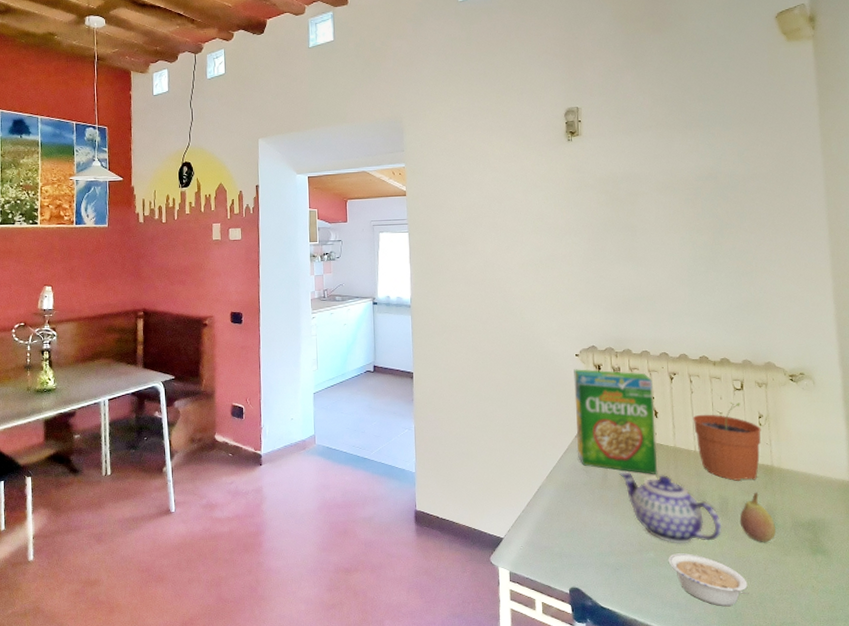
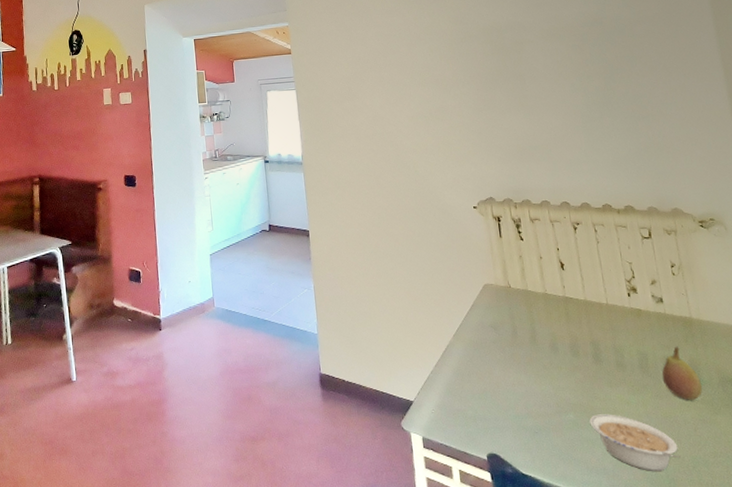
cereal box: present [574,369,657,474] -> none [473,221,569,330]
teapot: present [619,471,722,544] -> none [529,328,644,404]
plant pot: present [692,402,761,481] -> none [601,251,677,335]

